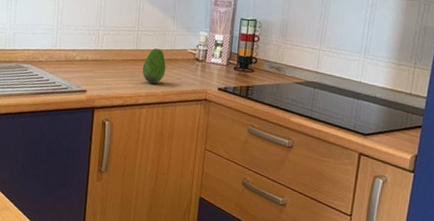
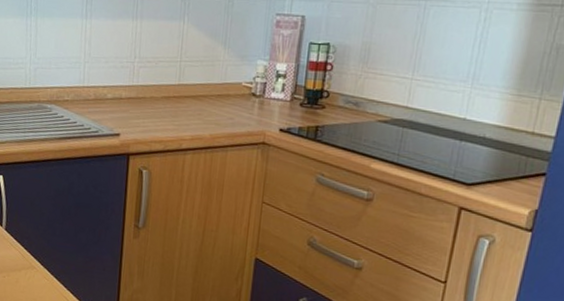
fruit: present [142,48,166,83] -> none [186,82,215,125]

